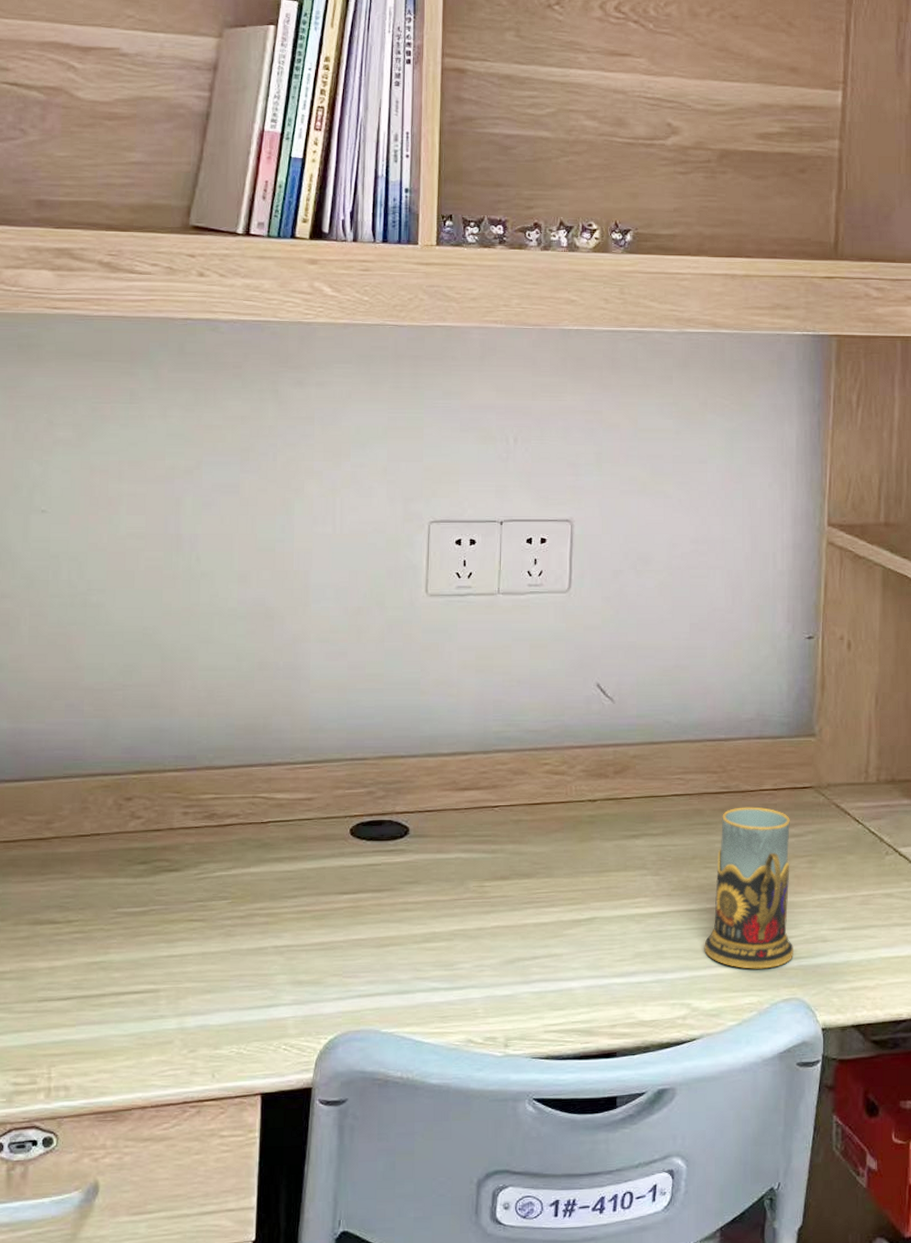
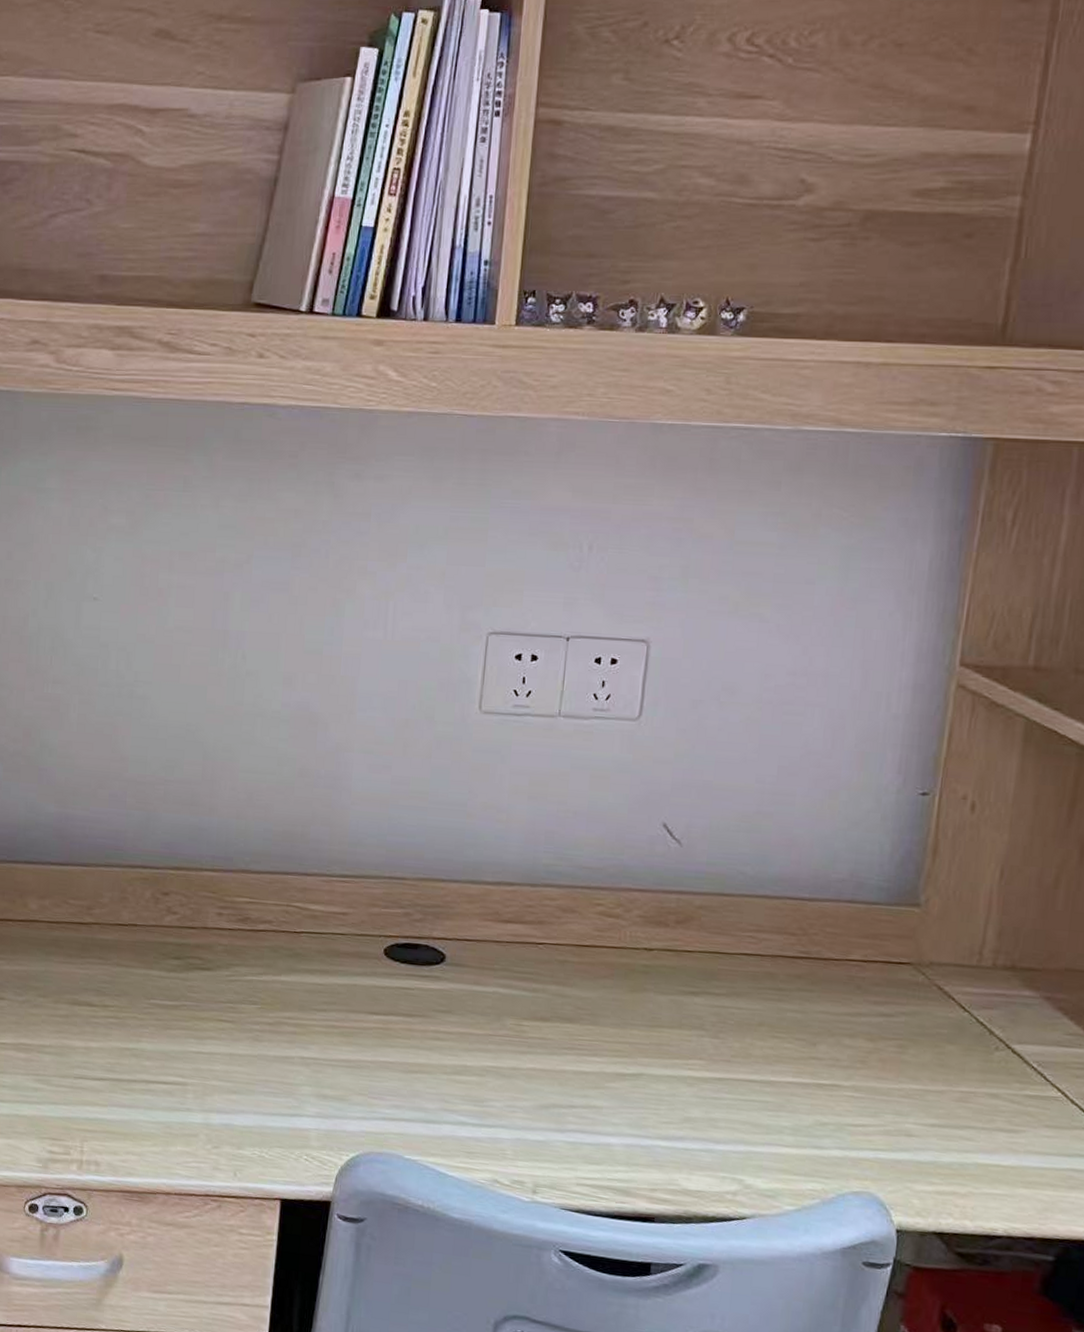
mug: present [704,807,793,969] -> none [764,976,880,1156]

